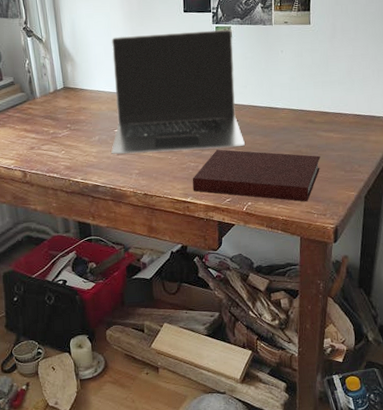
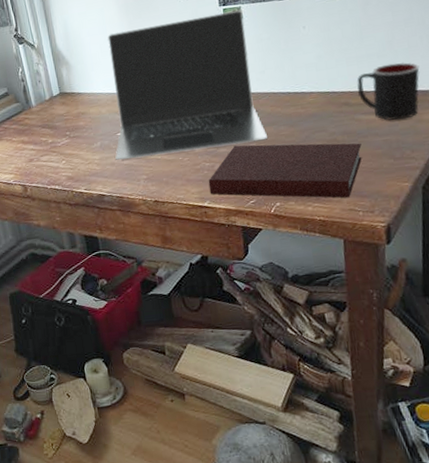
mug: none [321,90,370,139] -> present [357,62,420,121]

